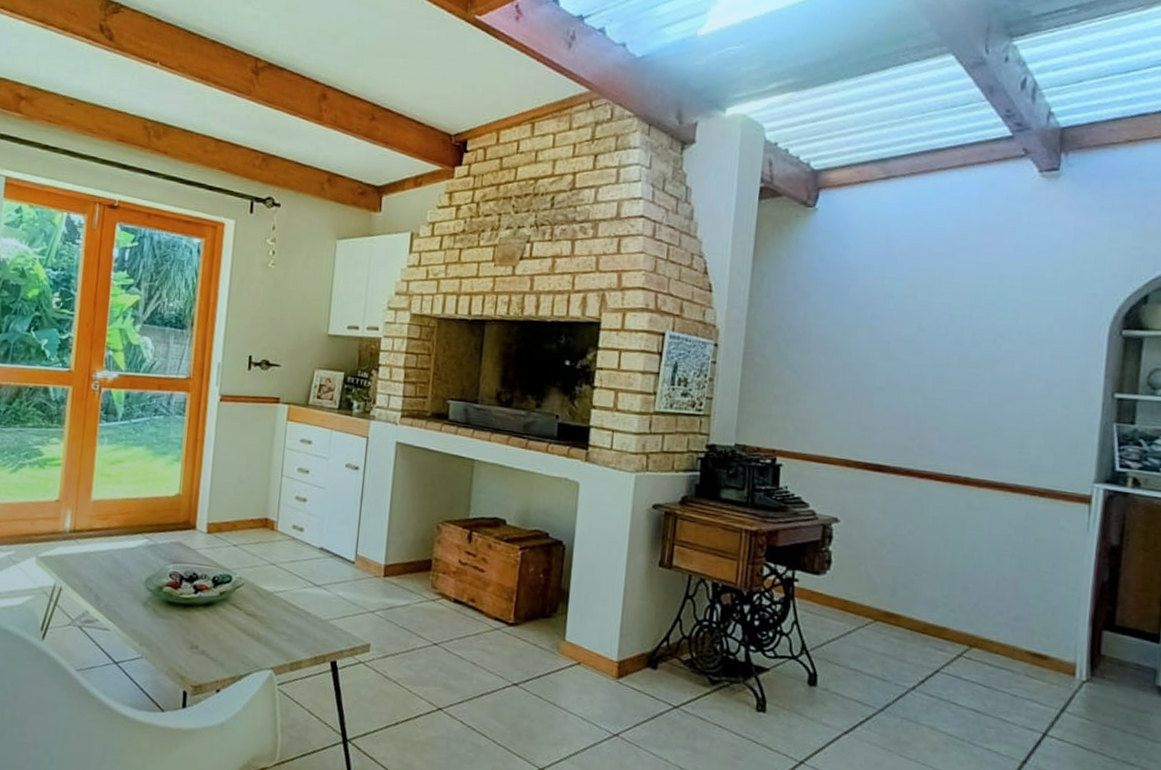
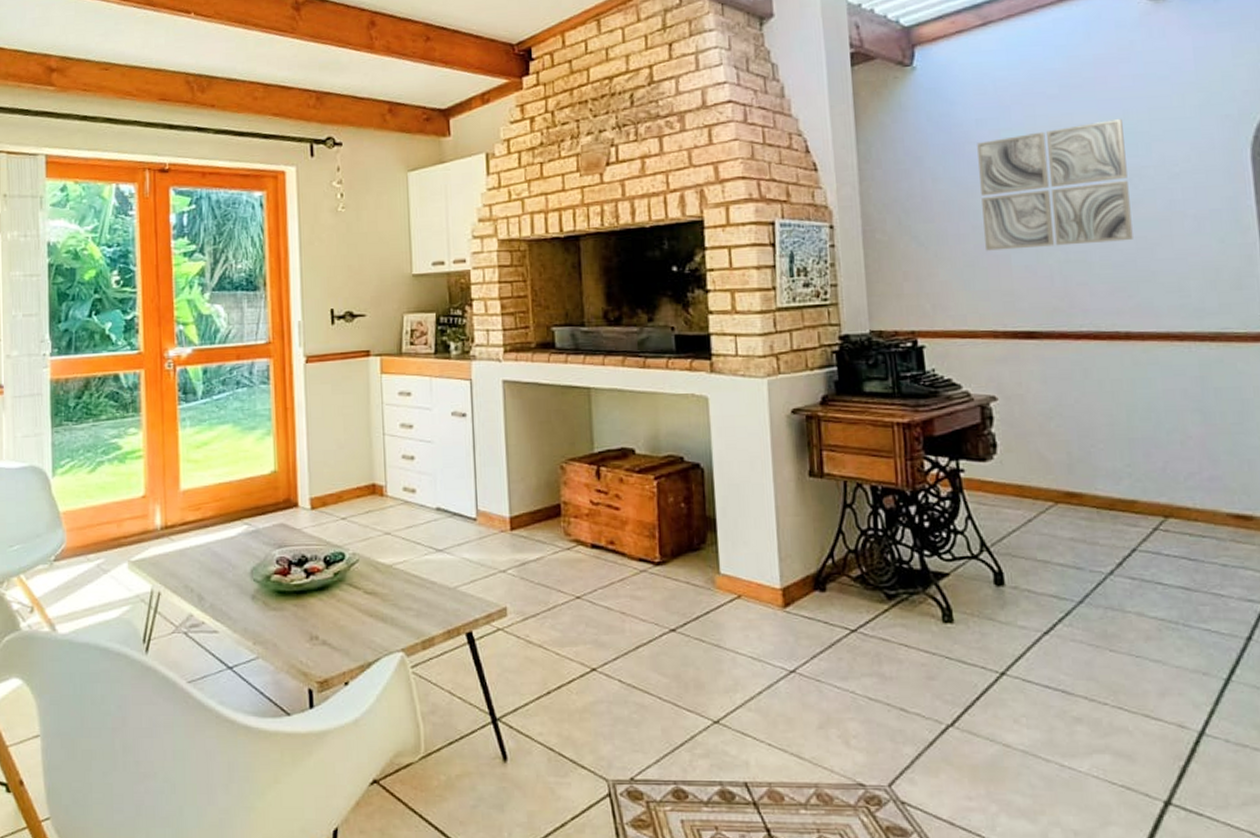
wall art: none [852,282,997,396] -> present [977,118,1133,251]

